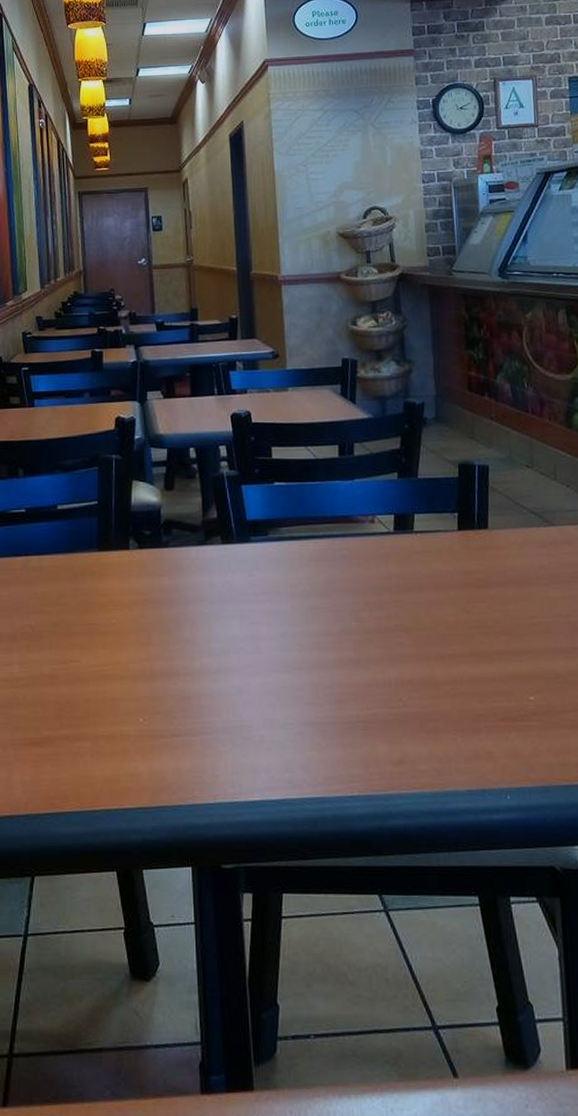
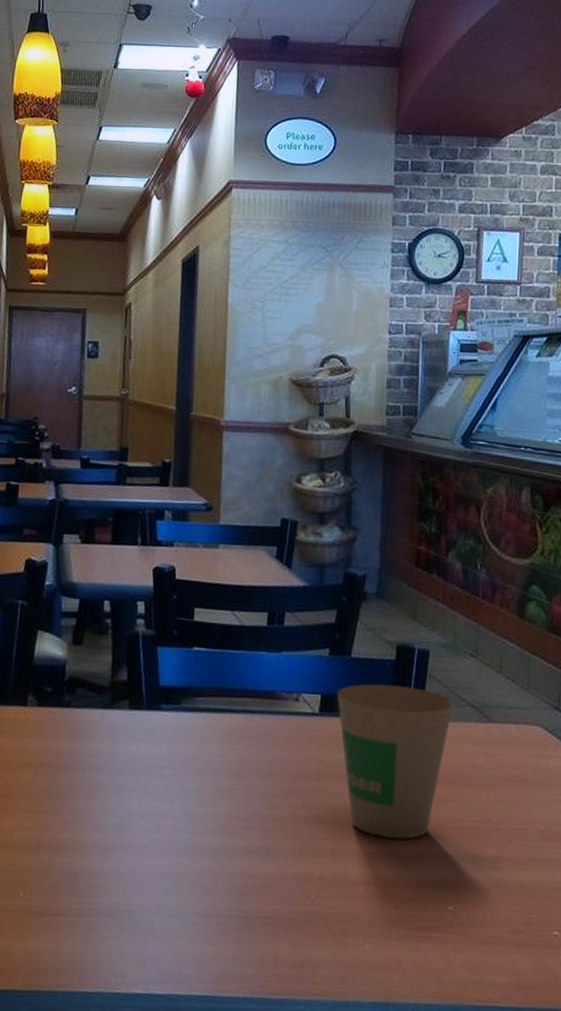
paper cup: none [408,499,516,640] -> present [336,683,454,840]

